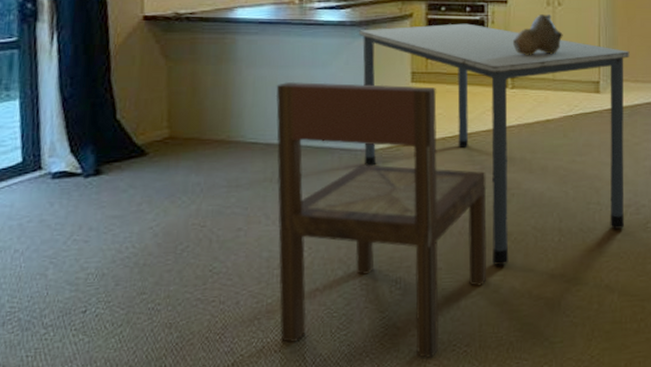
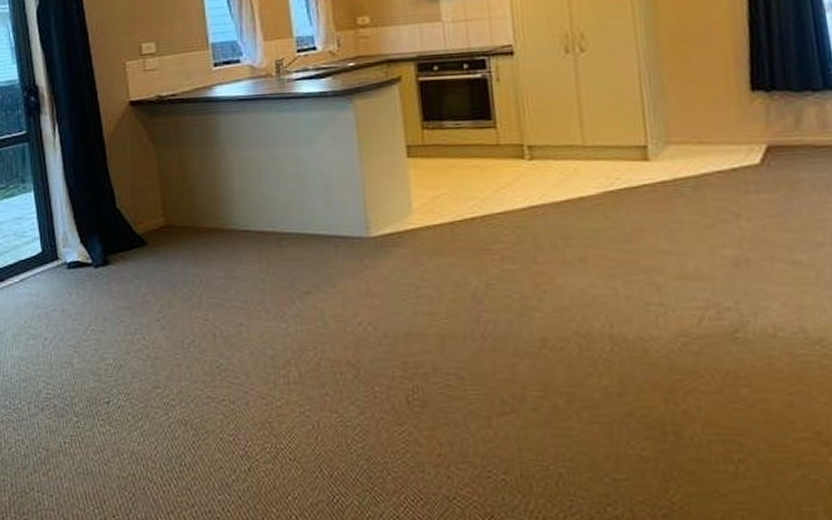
dining chair: present [275,81,487,358] -> none [262,161,522,483]
dining table: present [359,23,630,265] -> none [343,83,703,378]
decorative bowl: present [513,14,563,55] -> none [526,64,591,118]

